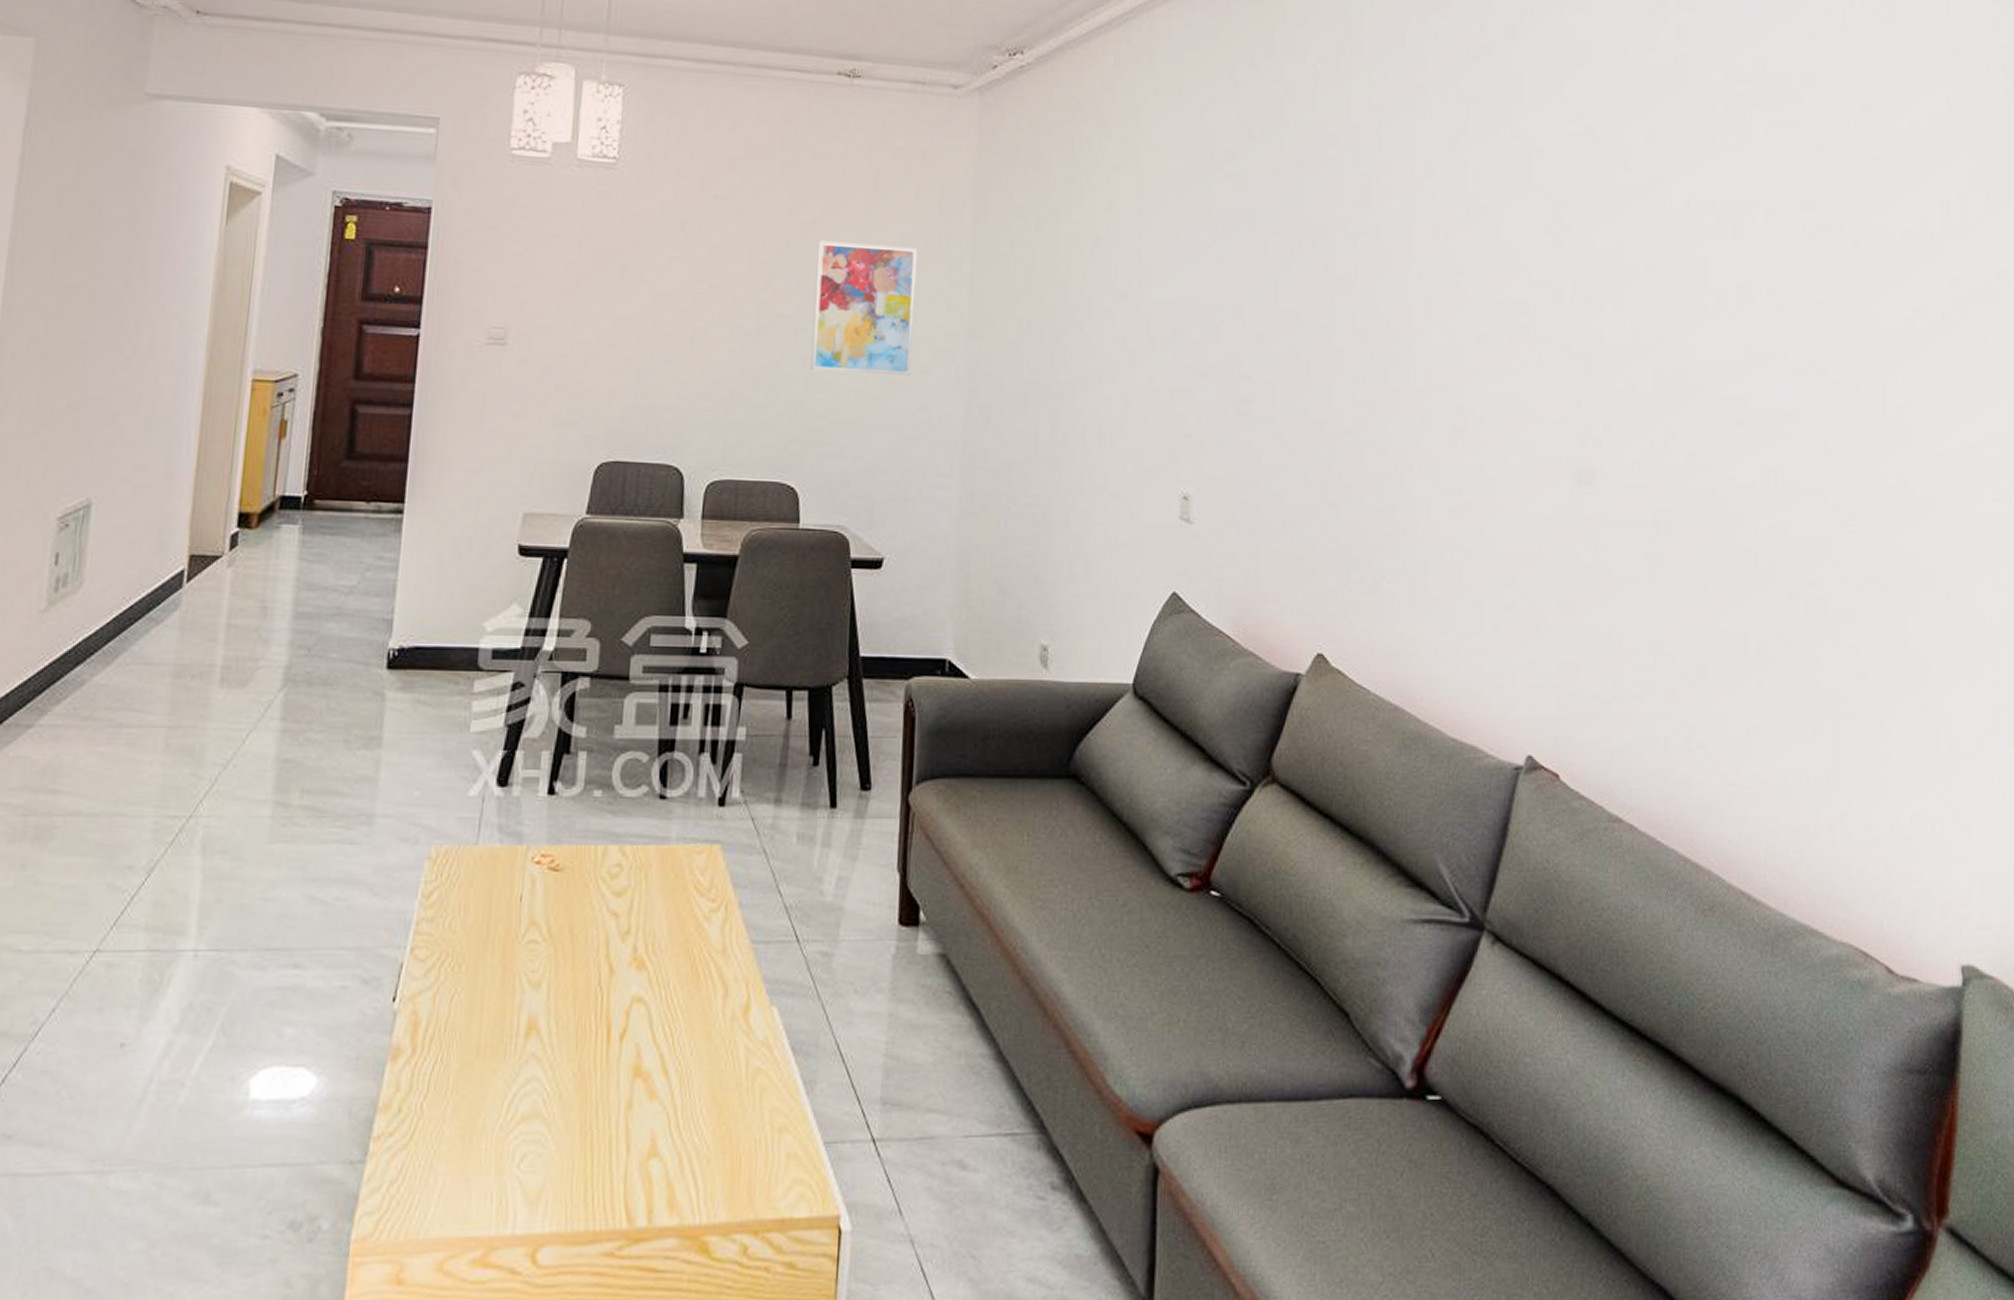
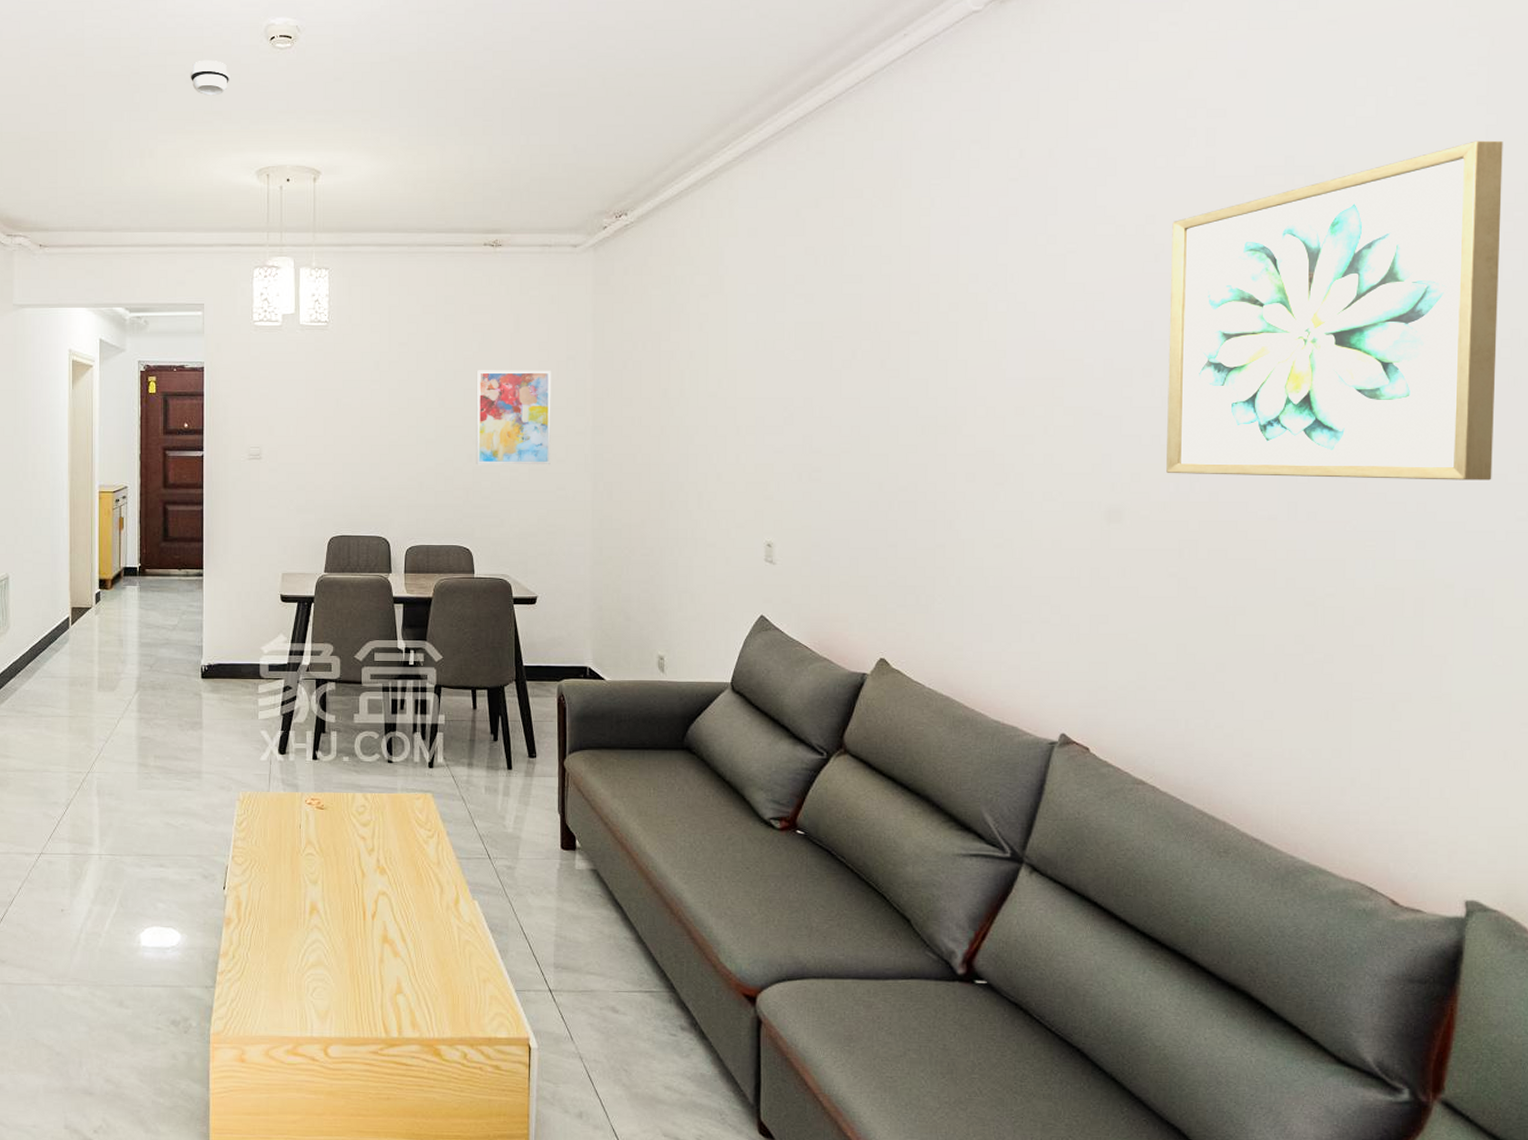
wall art: none [1640,66,1968,453] -> present [1166,140,1503,480]

